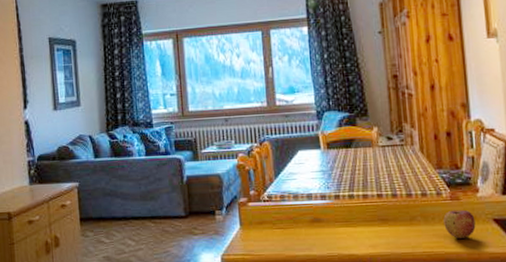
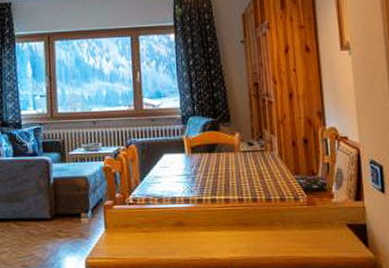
apple: present [443,209,476,239] -> none [301,215,331,243]

